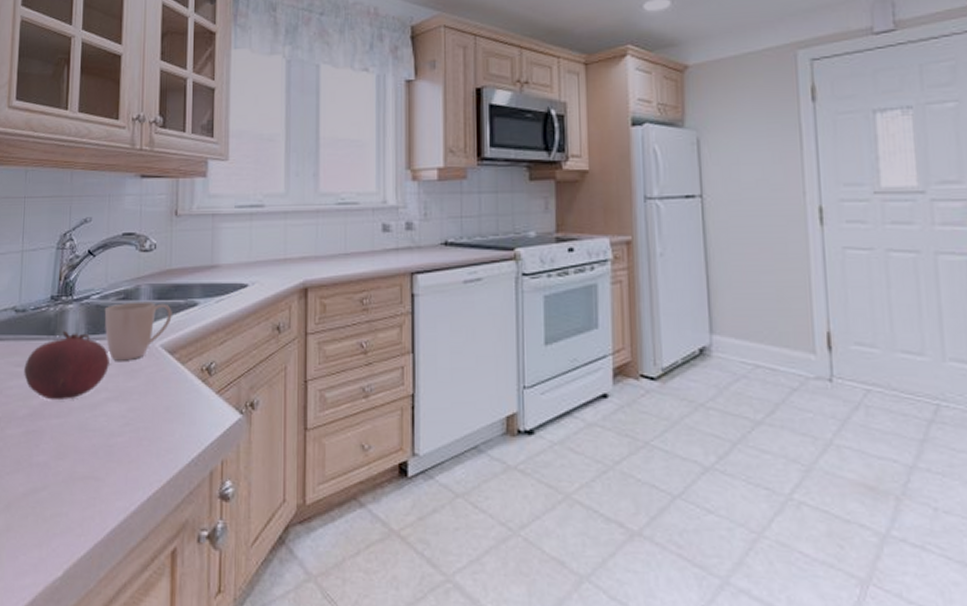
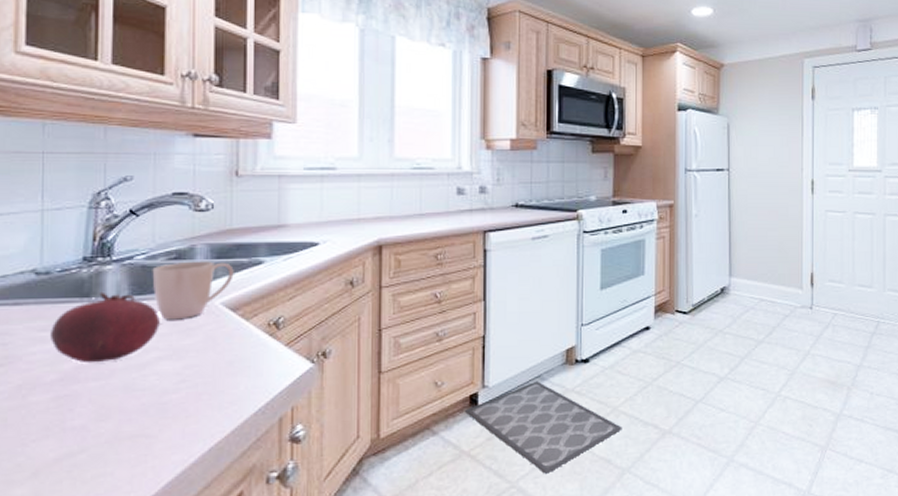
bath mat: none [392,452,578,570] -> present [464,381,622,474]

